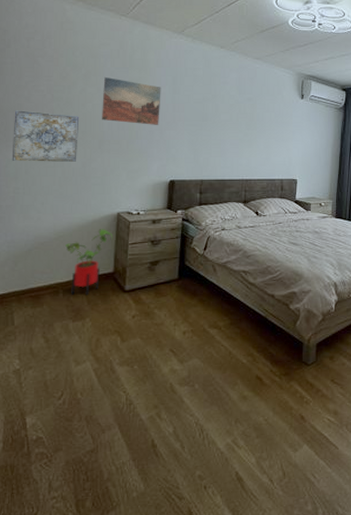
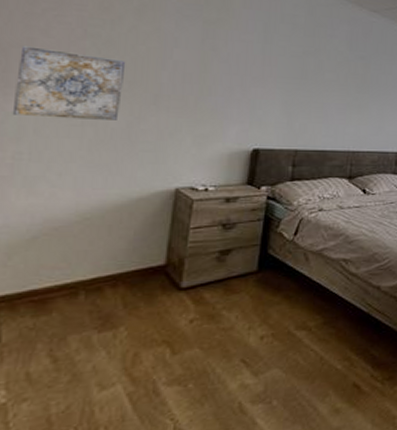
house plant: present [65,229,113,296] -> none [93,209,167,297]
wall art: present [101,76,161,125] -> none [158,13,248,80]

